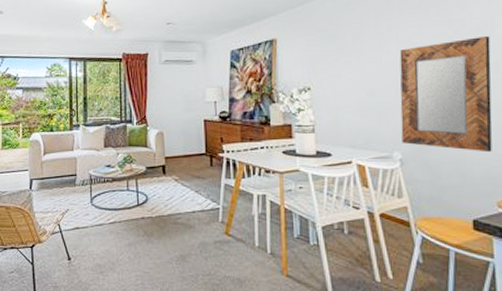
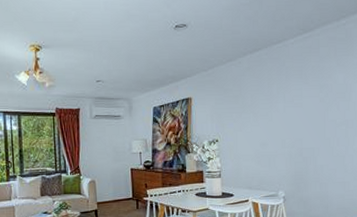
home mirror: present [399,35,492,153] -> none [285,98,348,189]

